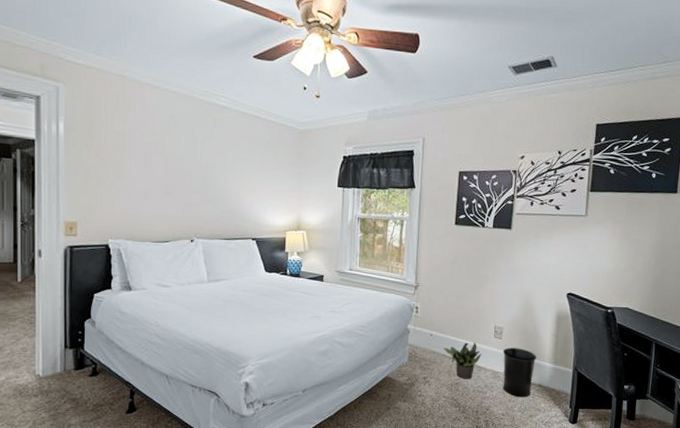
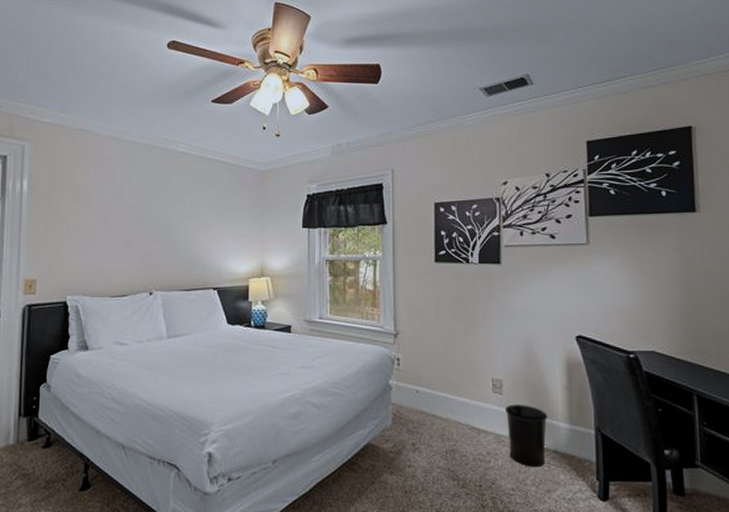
potted plant: present [443,342,481,379] -> none [432,399,479,445]

